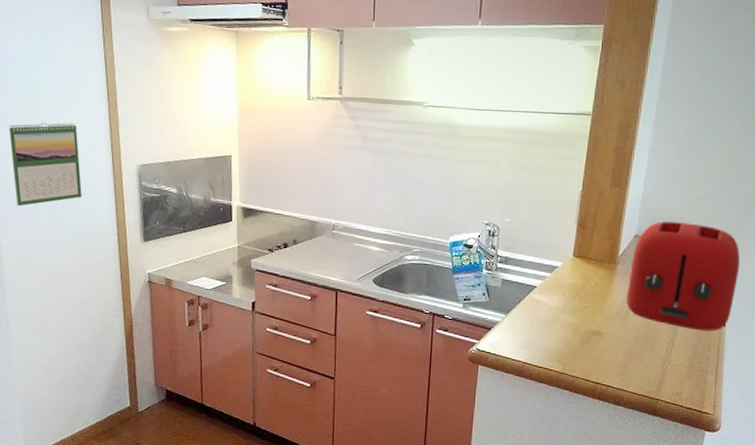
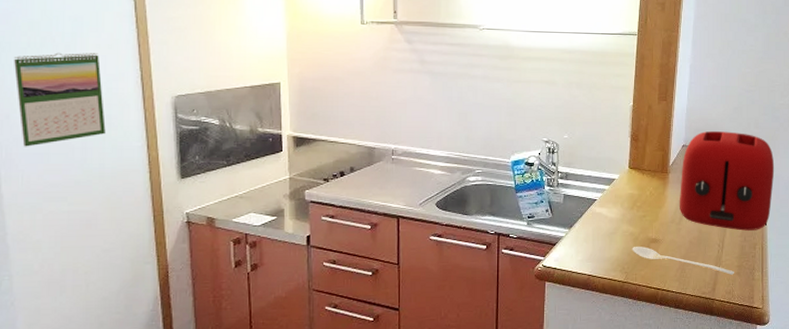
stirrer: none [571,338,685,376] -> present [632,247,735,275]

